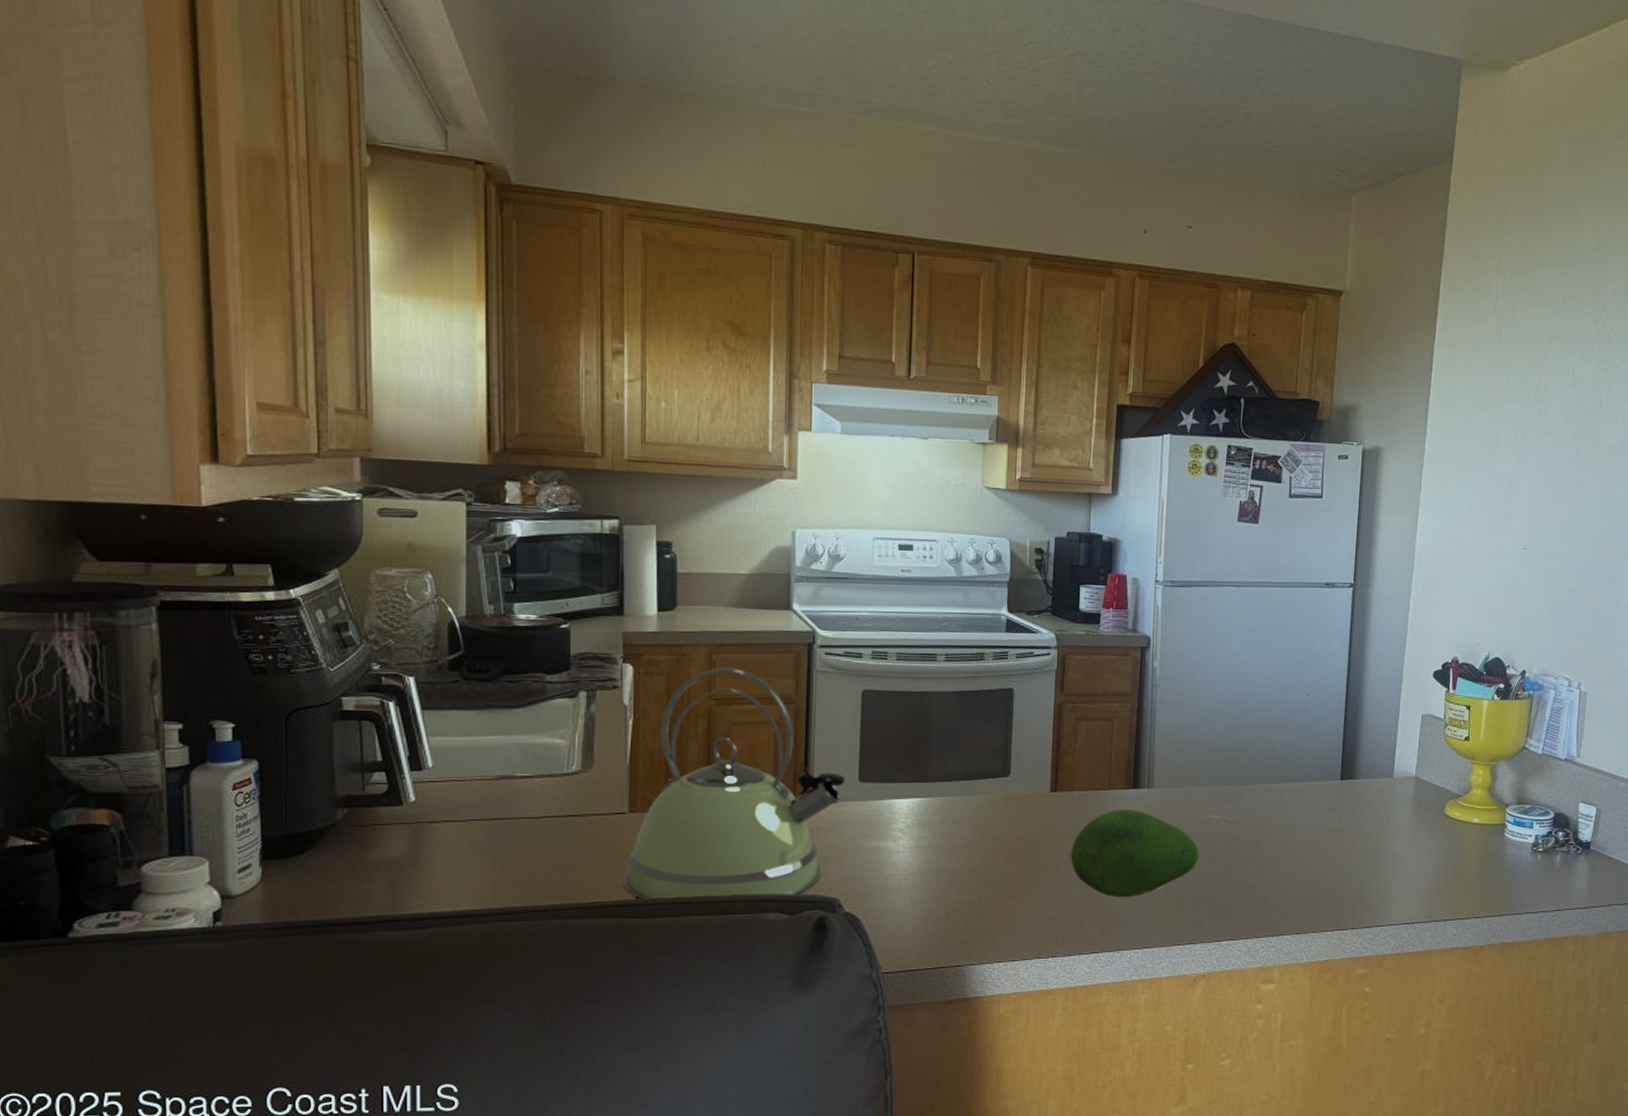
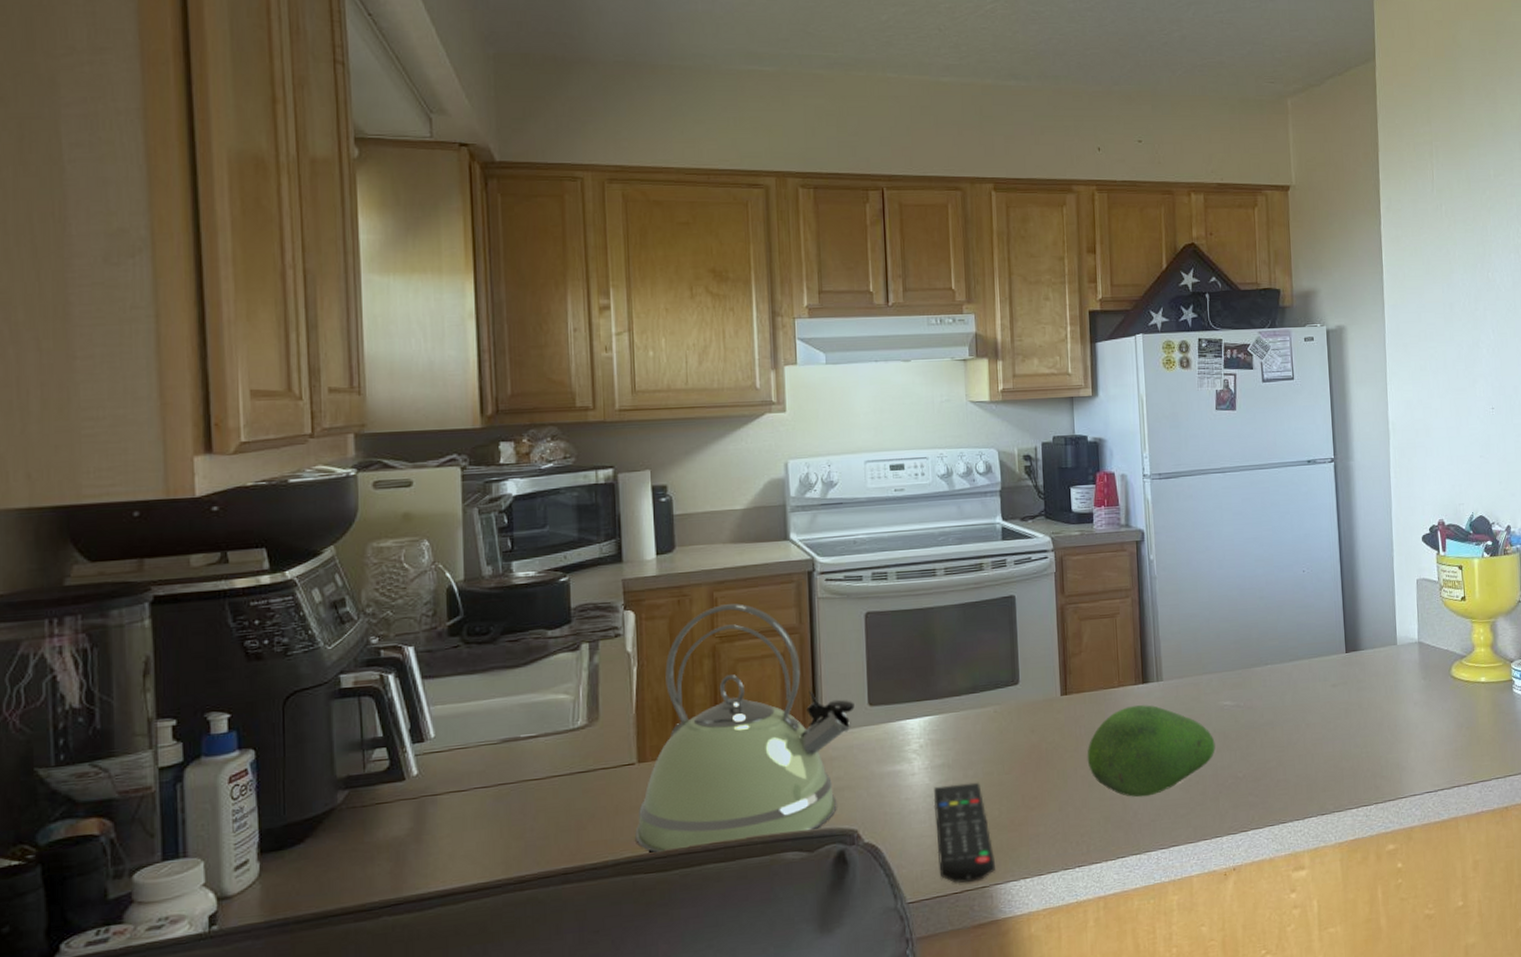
remote control: none [915,866,971,961] -> present [933,782,995,883]

